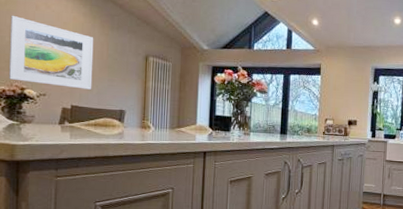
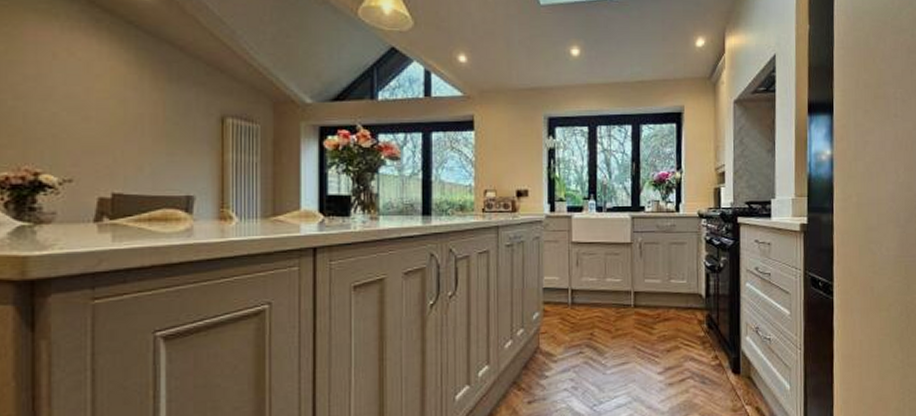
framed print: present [8,15,94,90] -> none [13,68,143,169]

